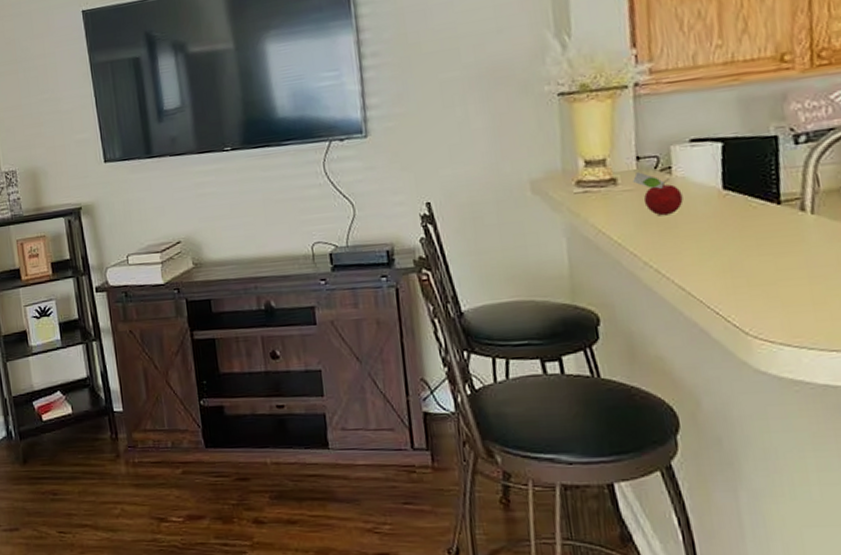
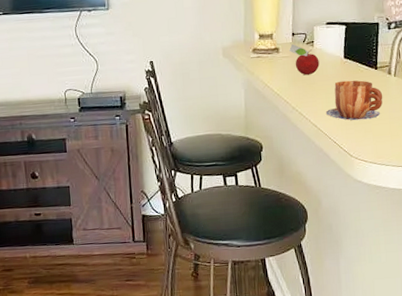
mug: none [699,221,795,281] -> present [326,80,383,121]

